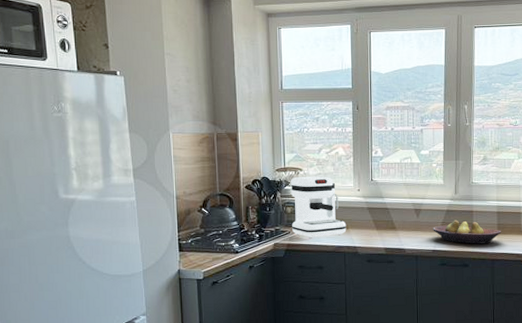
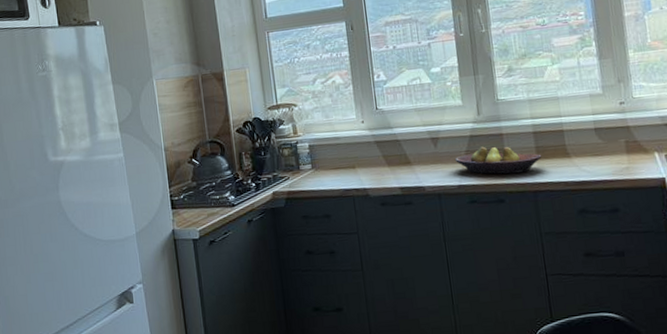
coffee maker: present [290,176,347,239] -> none [284,110,353,183]

